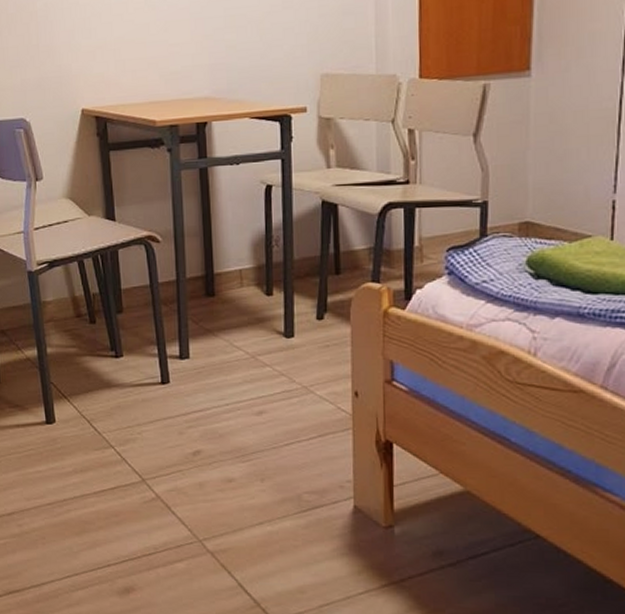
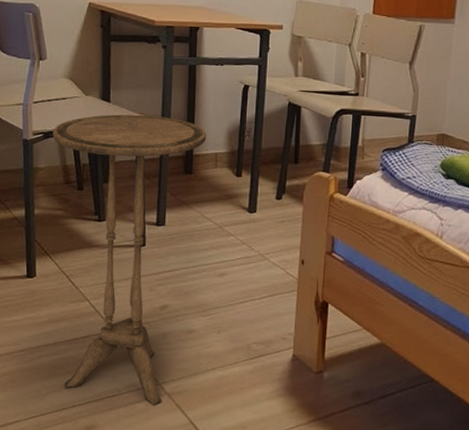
side table: none [57,232,228,565] -> present [52,114,207,406]

